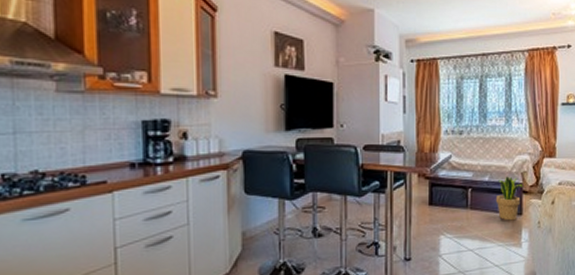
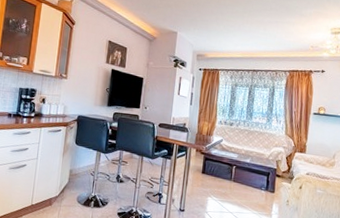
potted plant: present [495,176,522,221] -> none [254,161,276,196]

